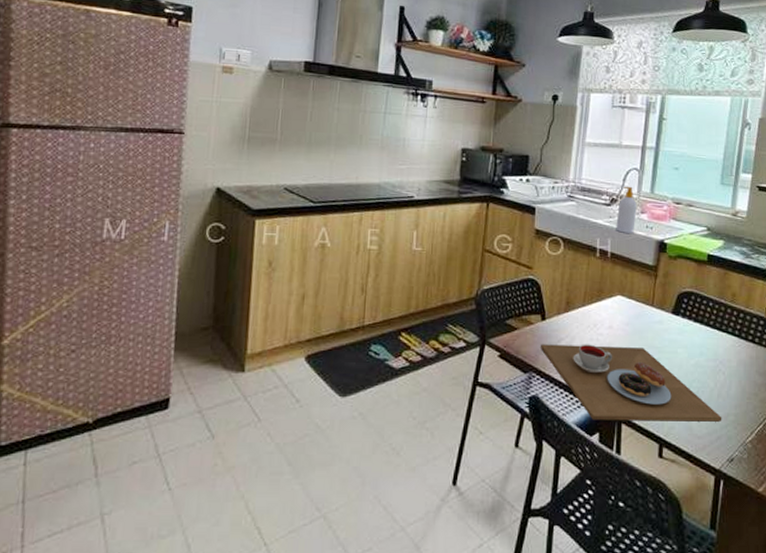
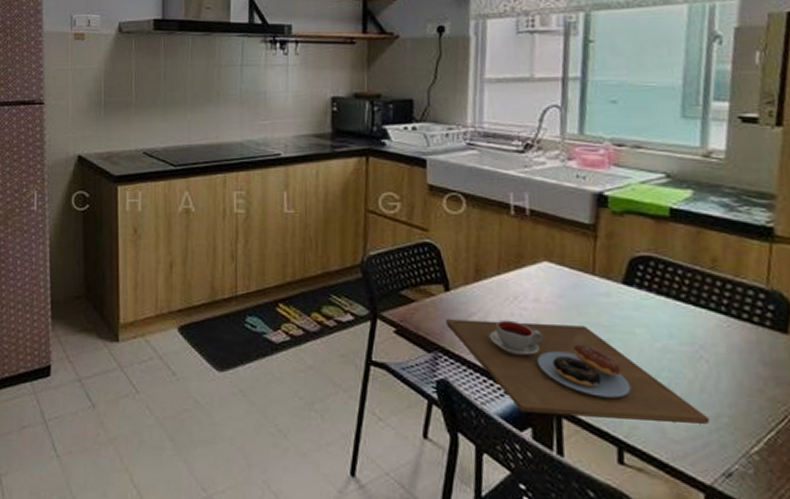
soap bottle: present [616,186,637,233] -> none [534,127,562,185]

